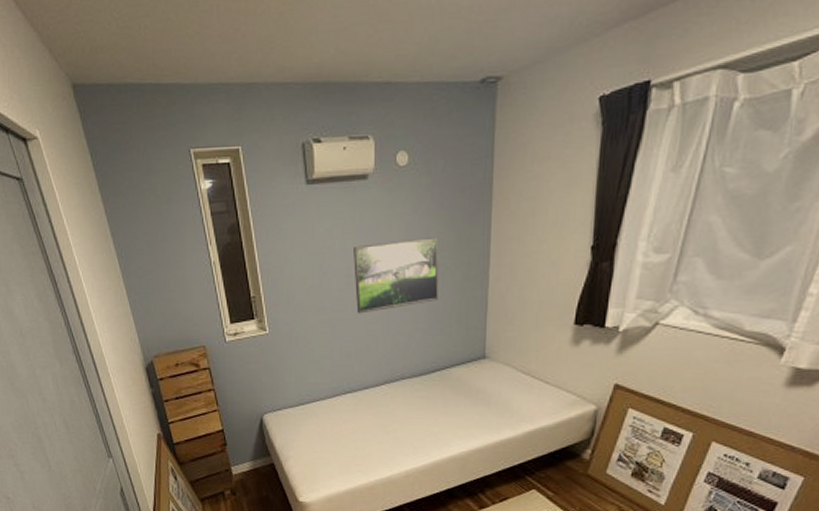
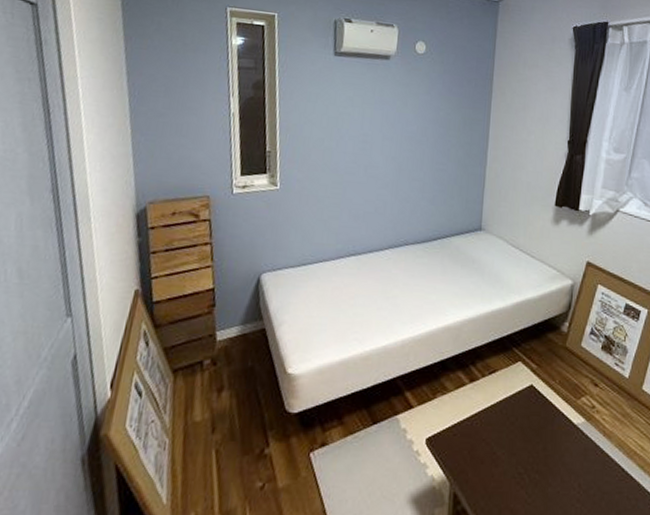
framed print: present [354,238,439,314] -> none [368,115,447,179]

